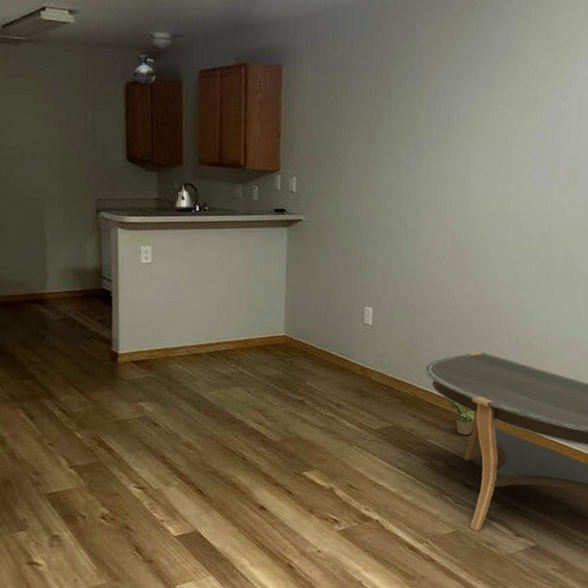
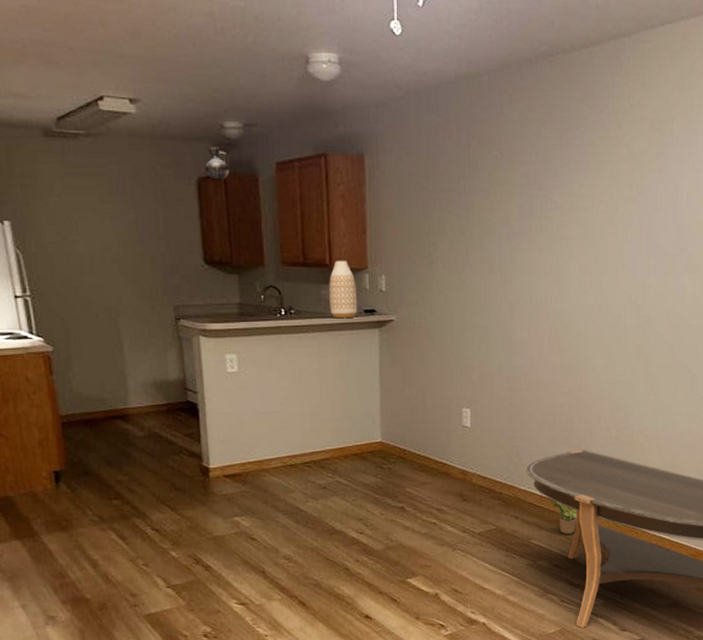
kettle: present [174,181,194,212] -> none [258,284,280,317]
vase: none [242,162,269,217] -> present [329,261,358,319]

